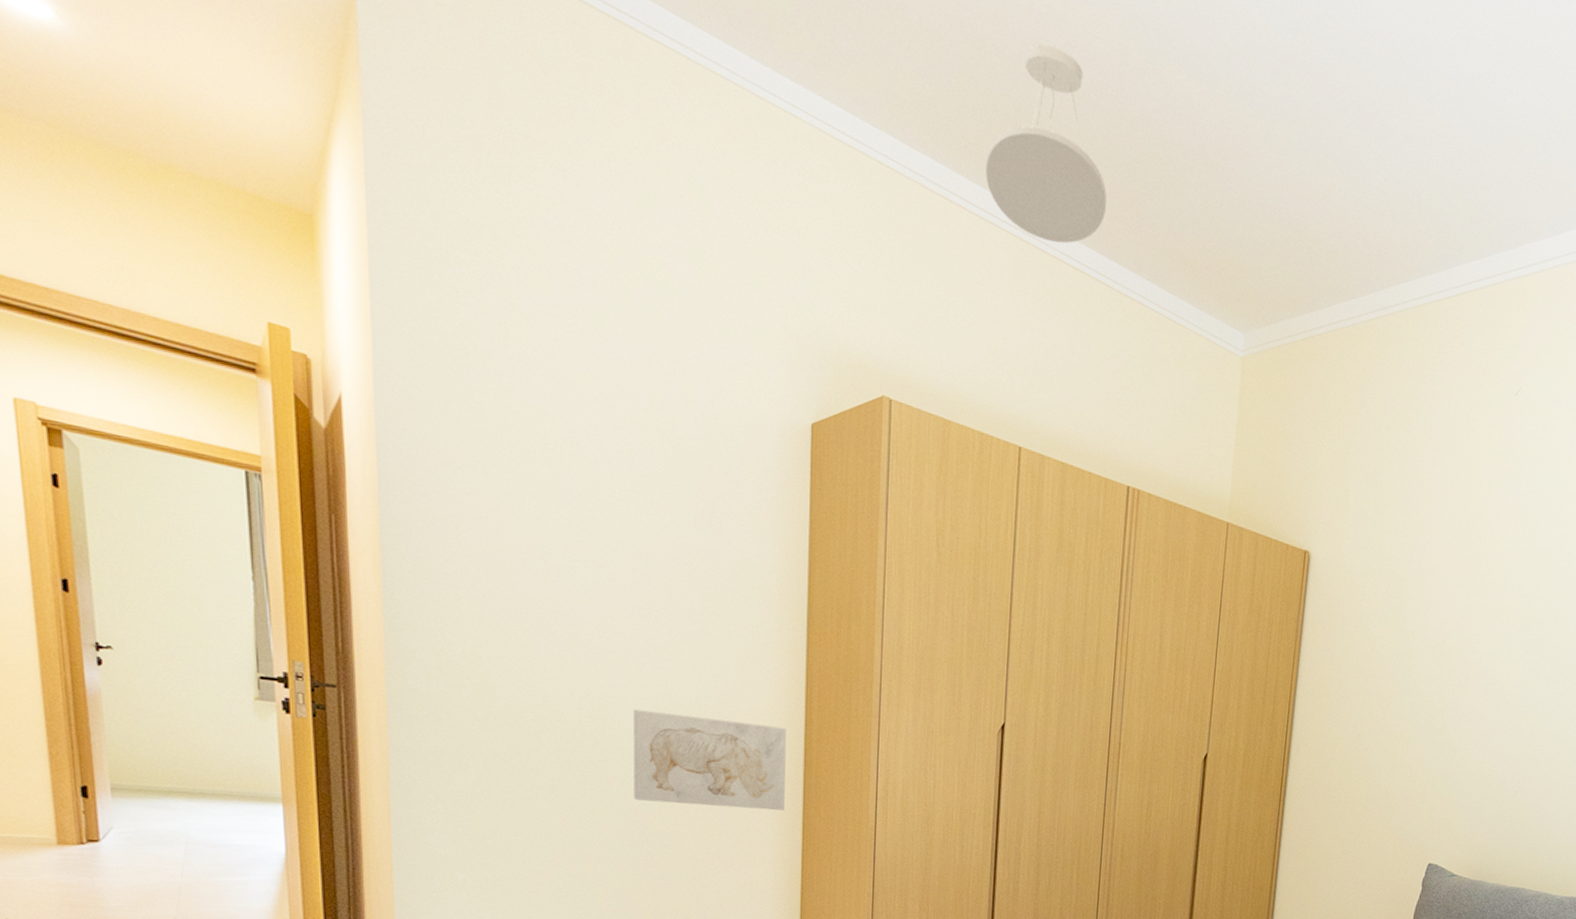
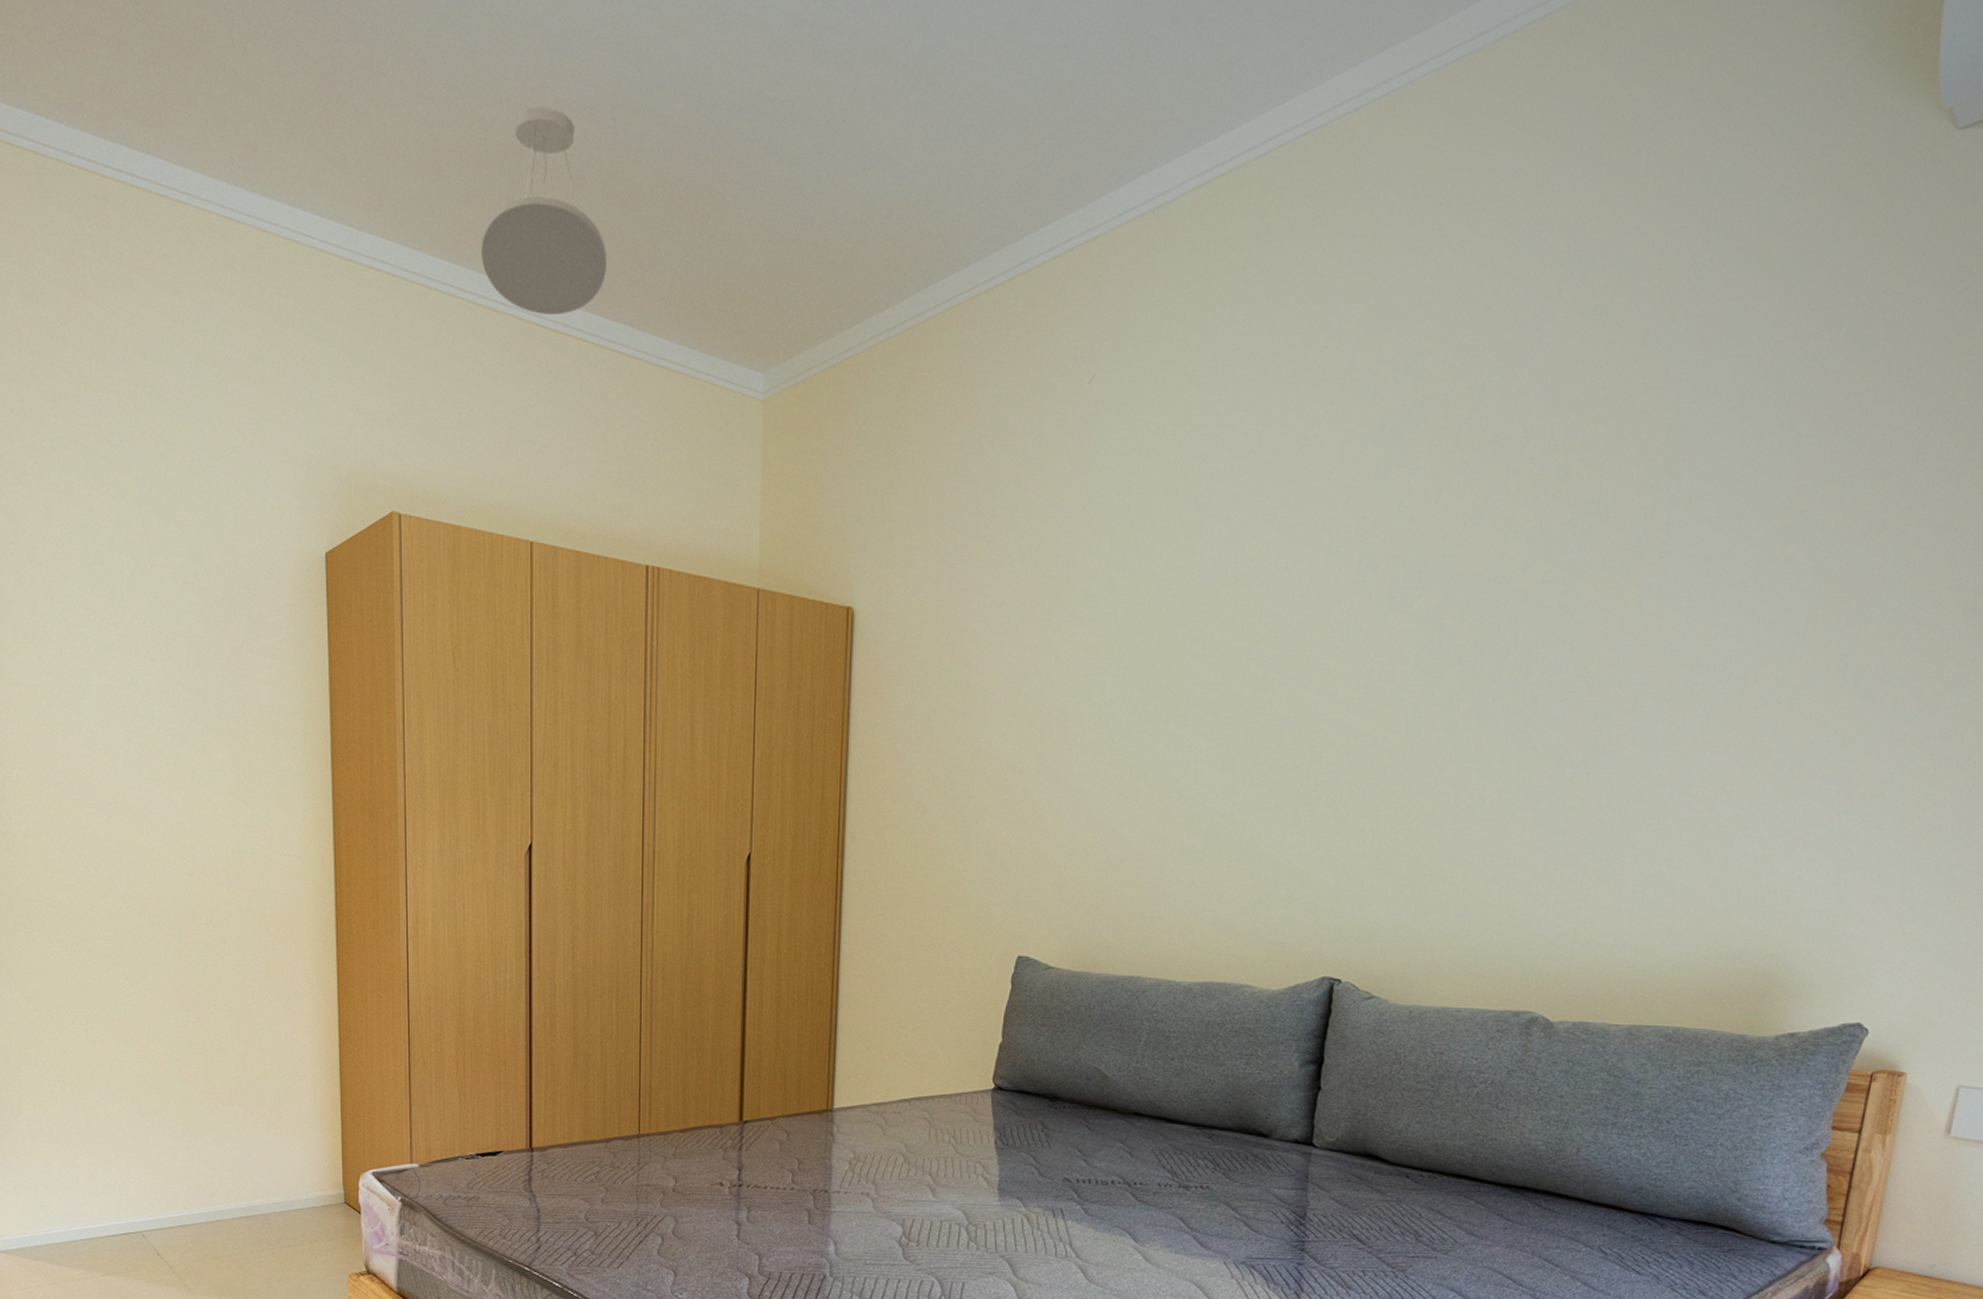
wall art: present [632,709,786,811] -> none [175,869,319,963]

